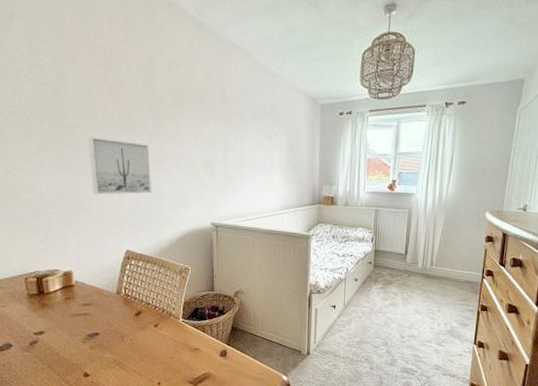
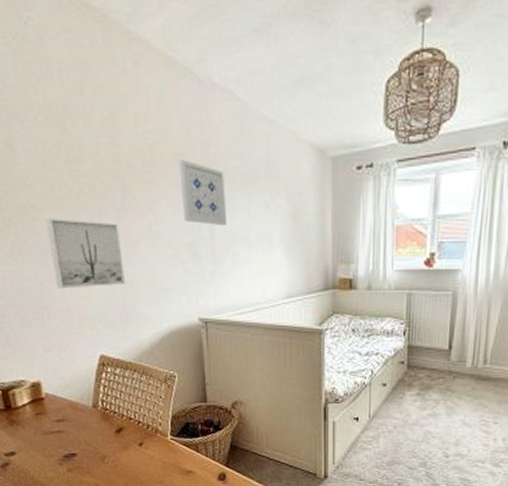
wall art: none [202,98,238,152] -> present [179,160,228,226]

